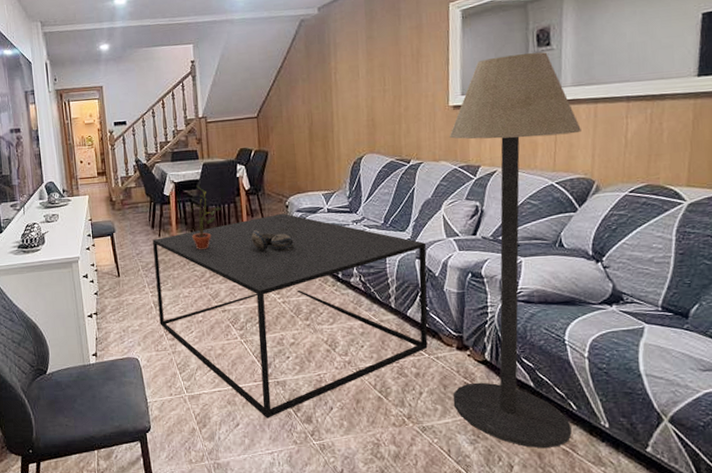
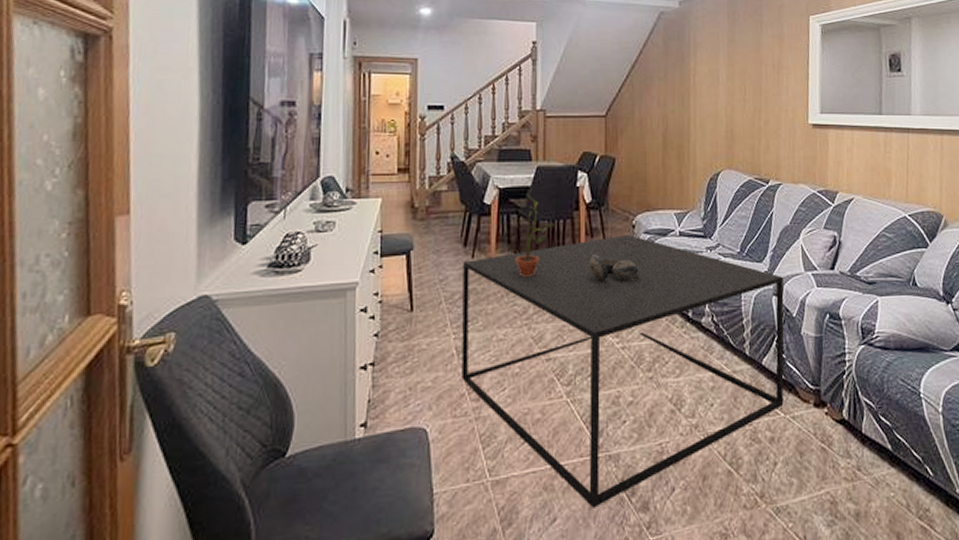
floor lamp: present [450,52,581,449] -> none [809,77,930,527]

